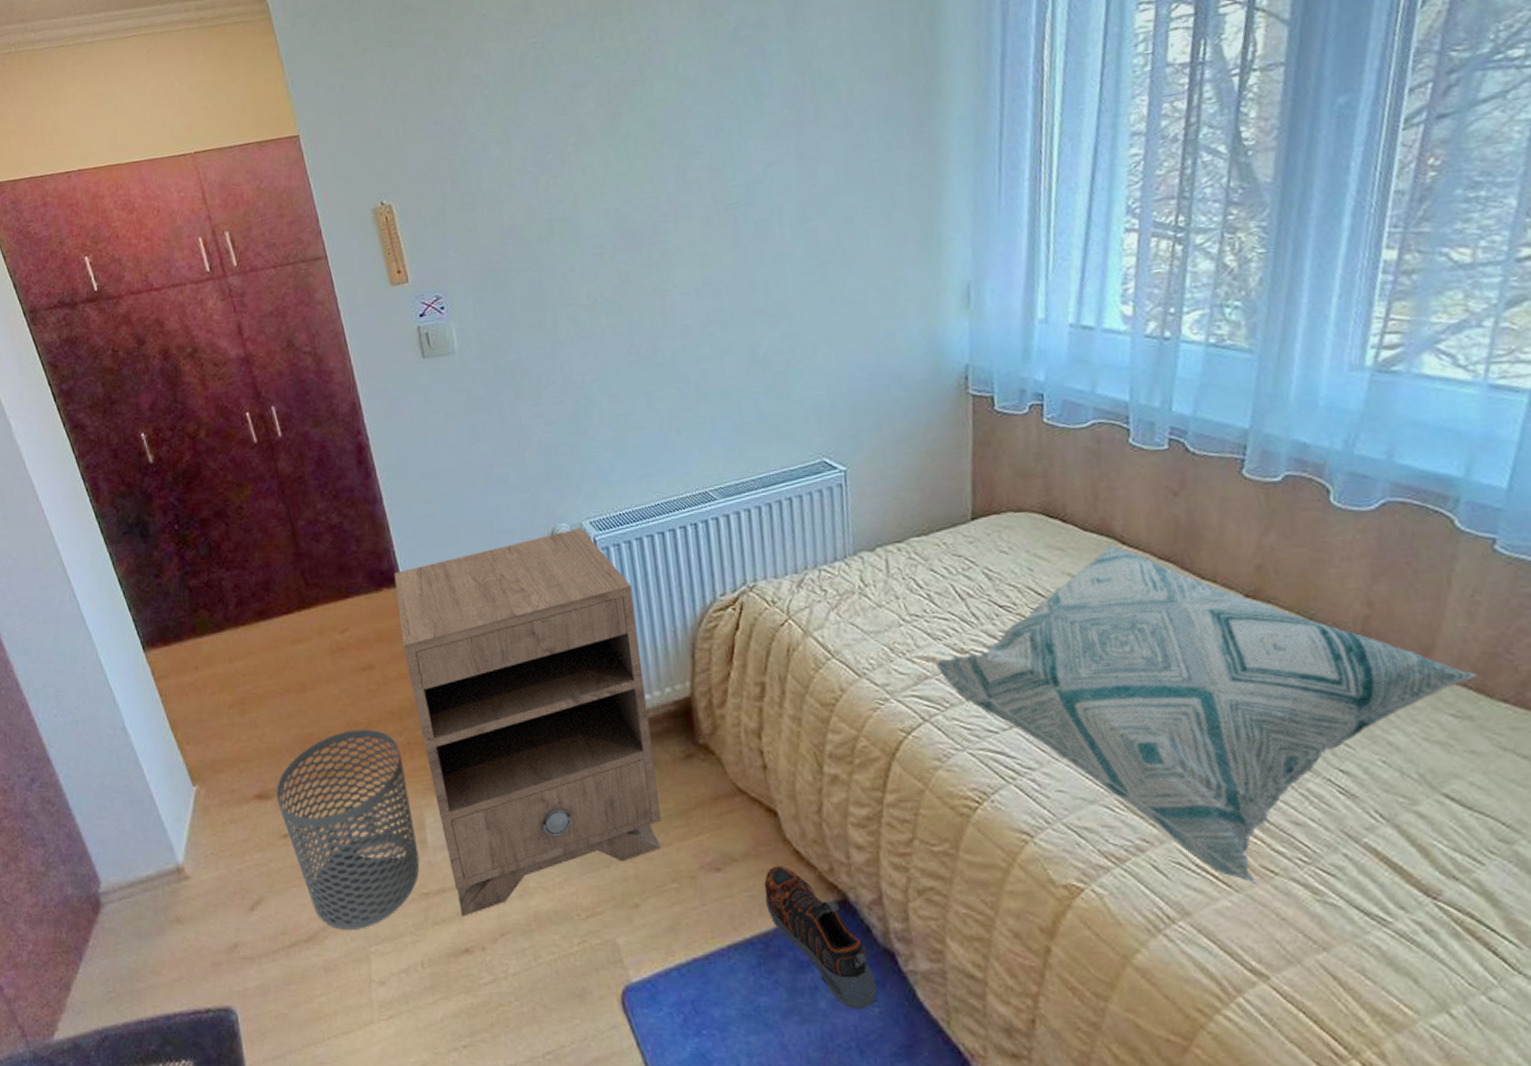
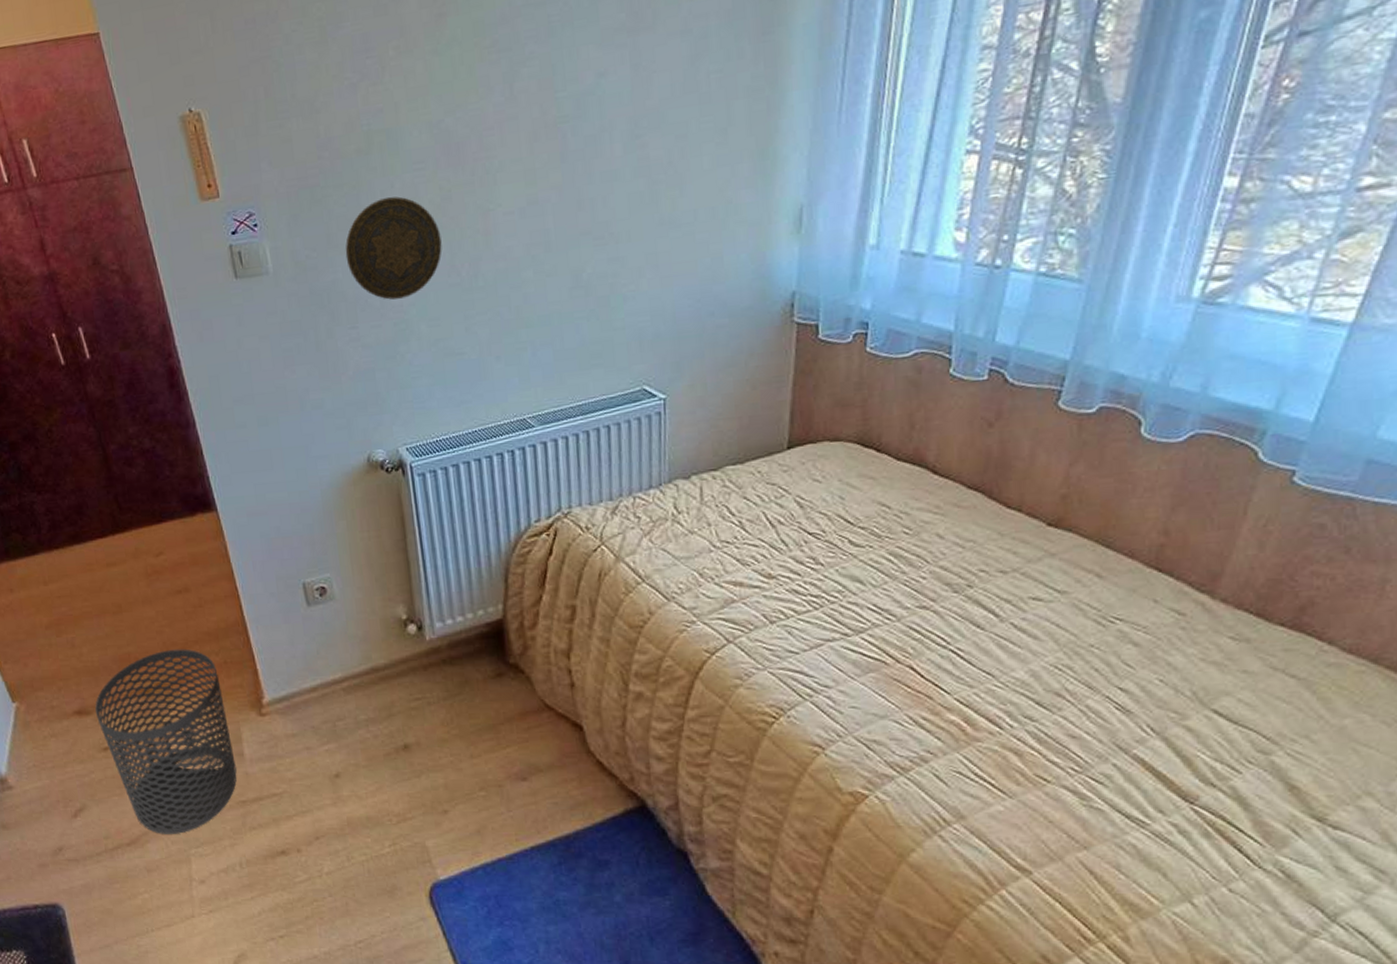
nightstand: present [394,527,661,916] -> none [208,454,471,822]
decorative plate: none [528,279,622,377] -> present [345,196,443,300]
shoe: present [764,866,877,1010] -> none [567,776,669,903]
decorative pillow: present [933,544,1478,884] -> none [740,474,1260,791]

